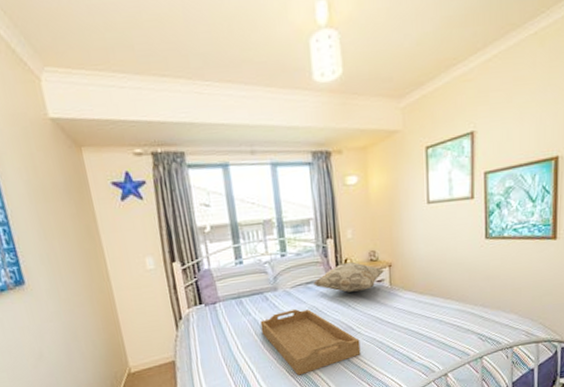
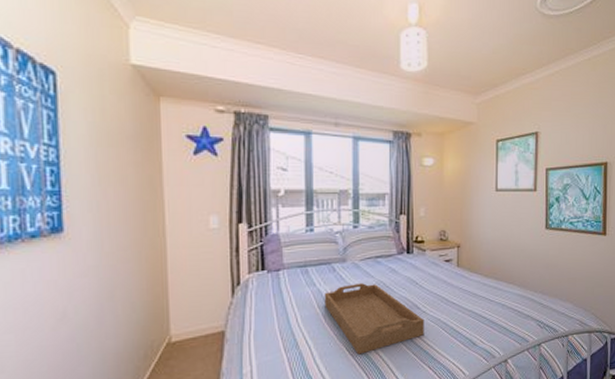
decorative pillow: present [313,262,385,292] -> none [383,239,454,270]

